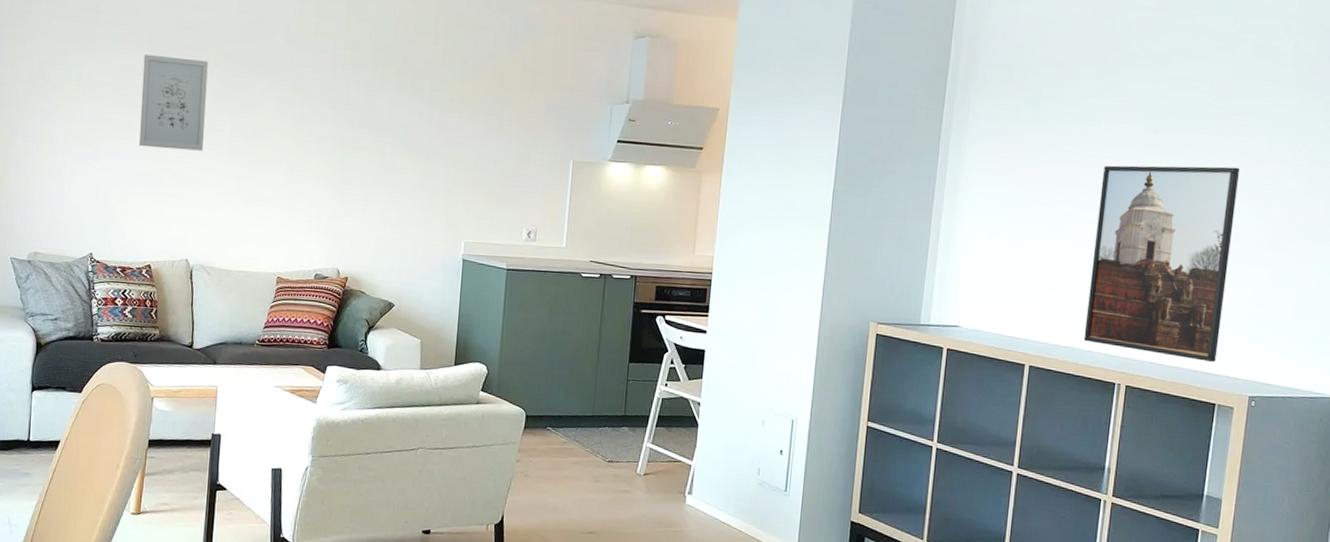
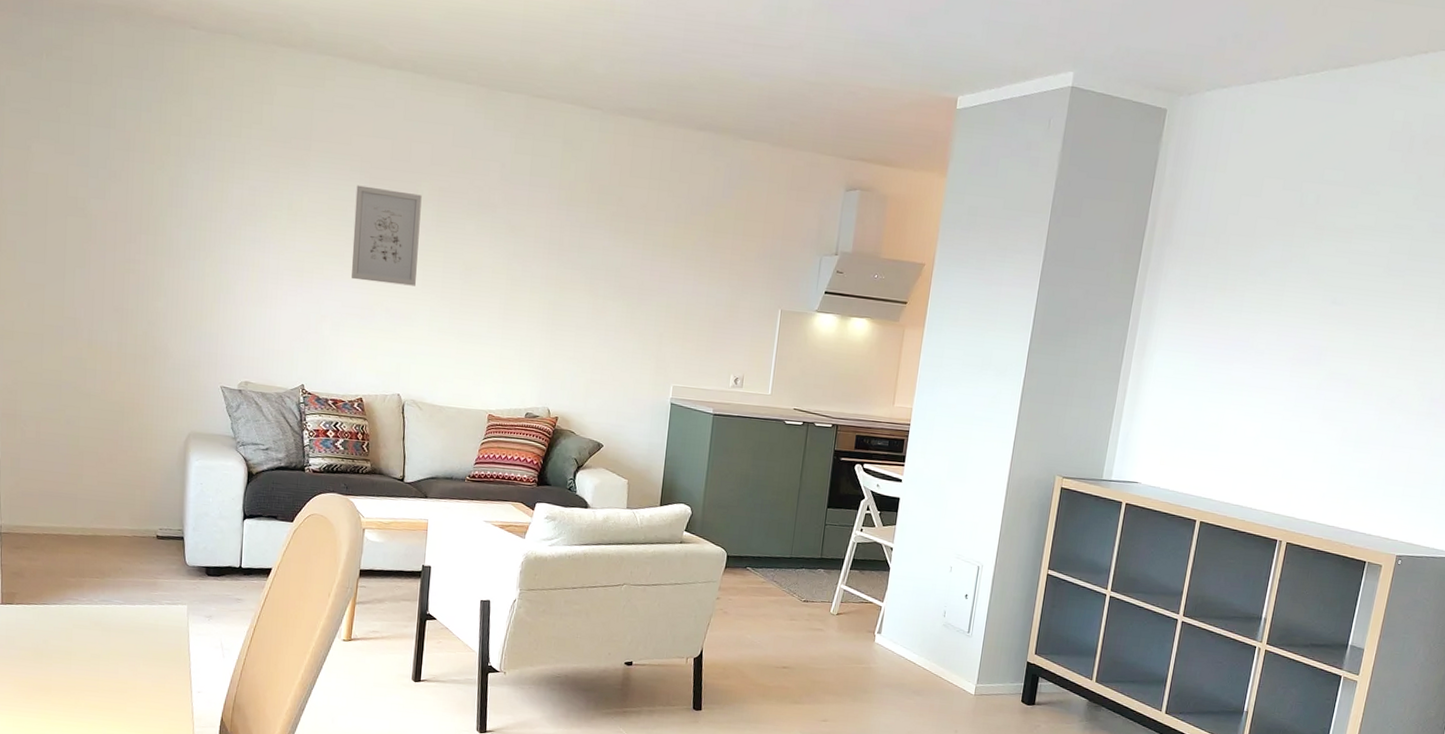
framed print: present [1083,165,1241,363] -> none [1251,334,1408,523]

